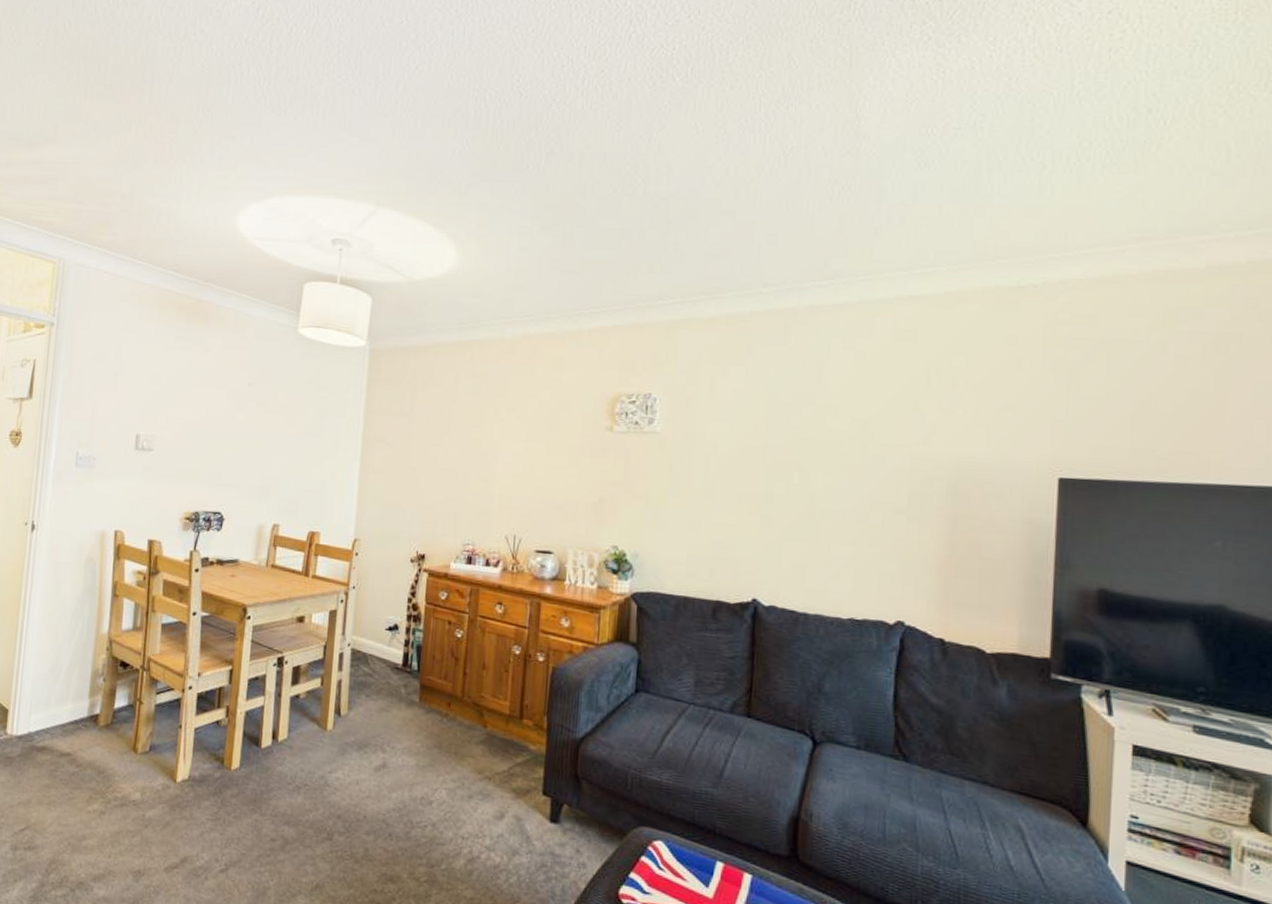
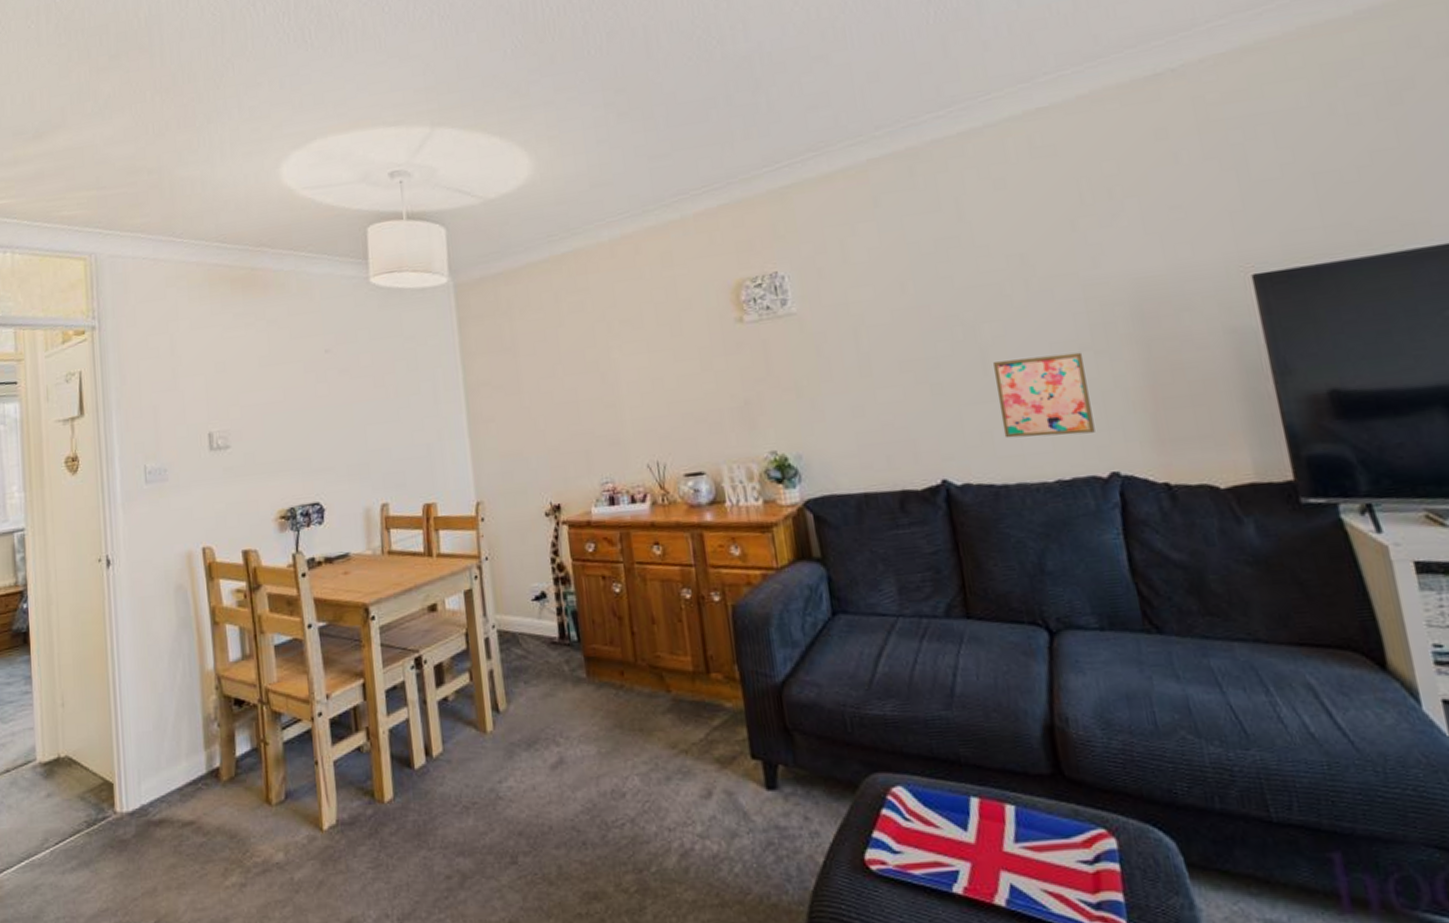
wall art: none [814,508,897,585] -> present [994,352,1095,439]

